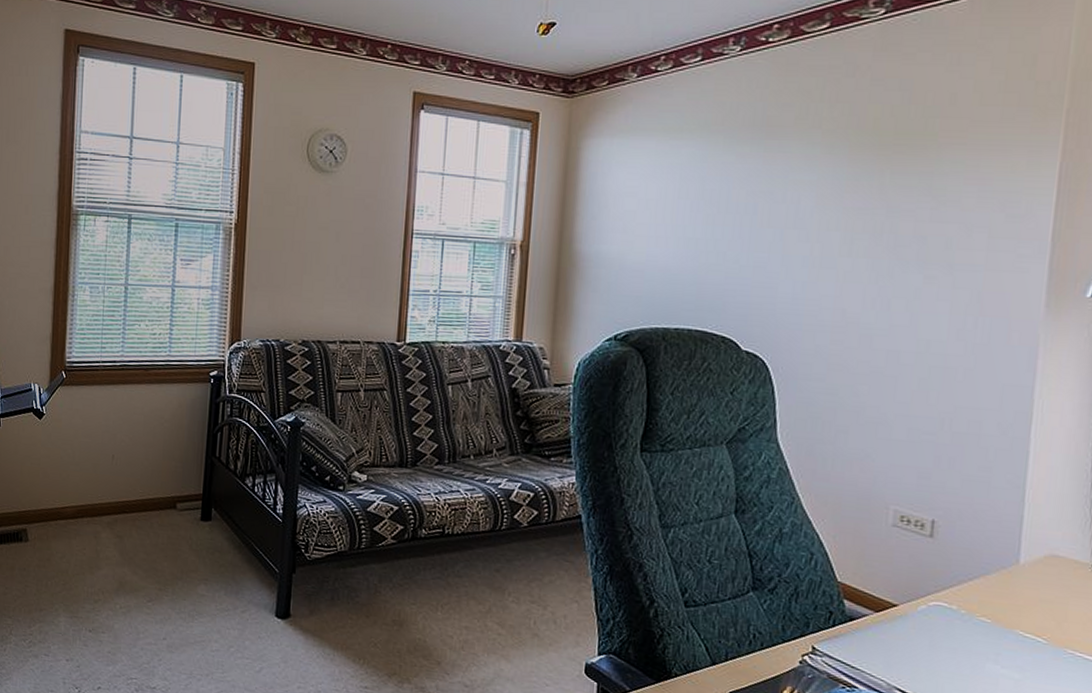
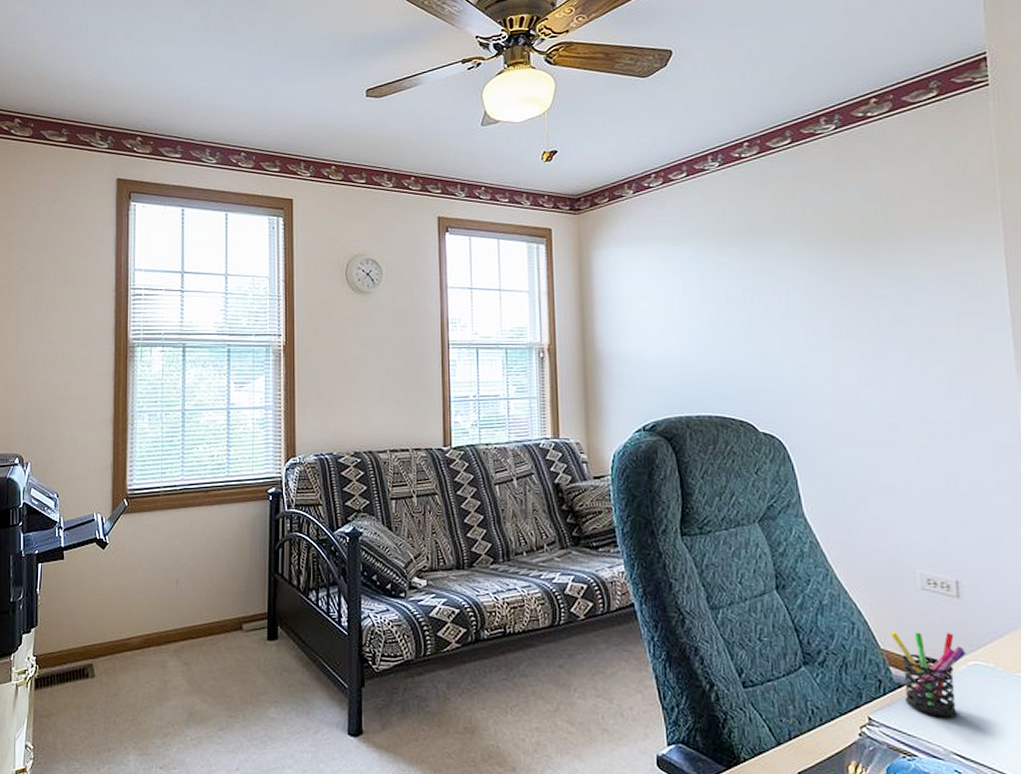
pen holder: none [850,565,929,655] -> present [889,631,966,718]

